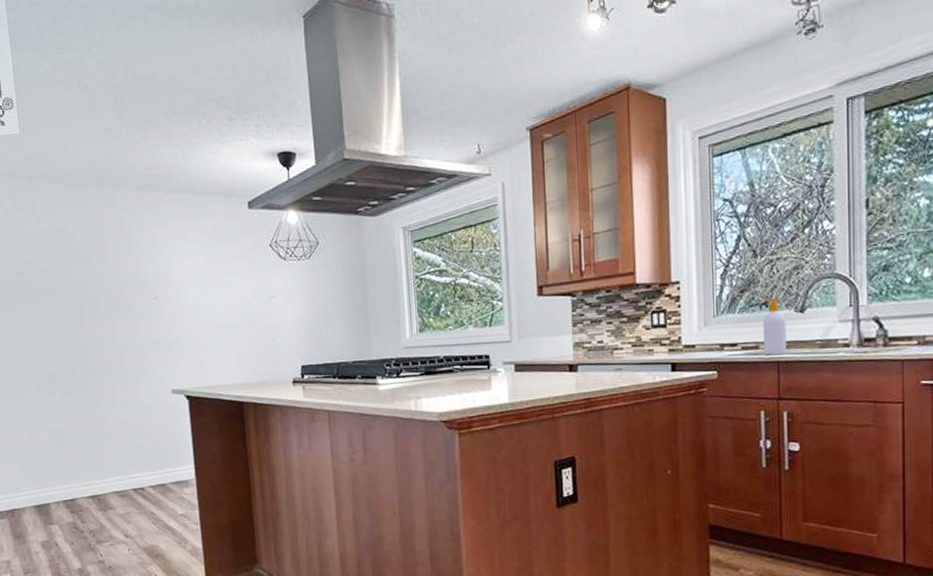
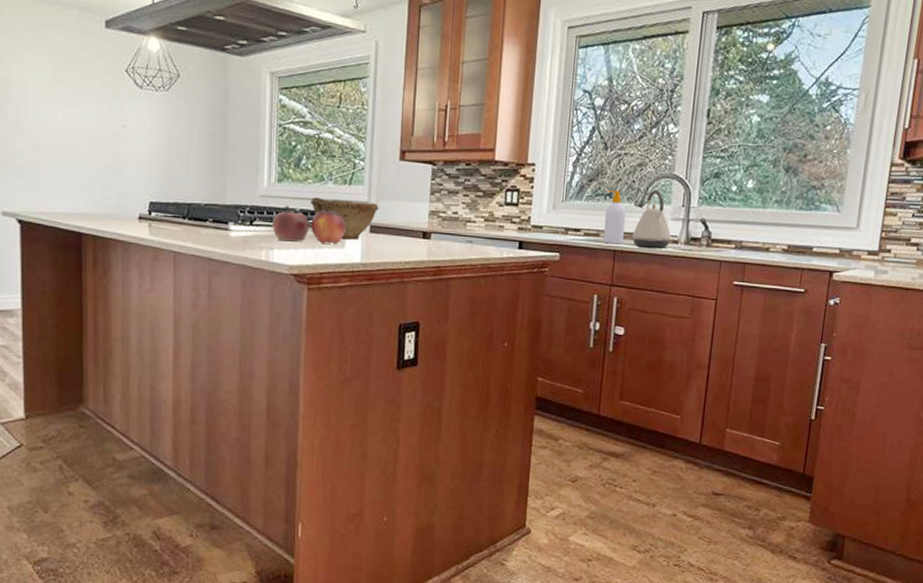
fruit: none [418,354,455,390] -> present [272,205,310,242]
bowl: none [453,342,522,382] -> present [310,197,379,241]
fruit: none [455,353,491,389] -> present [311,210,346,245]
kettle: none [796,291,841,355] -> present [632,189,672,248]

